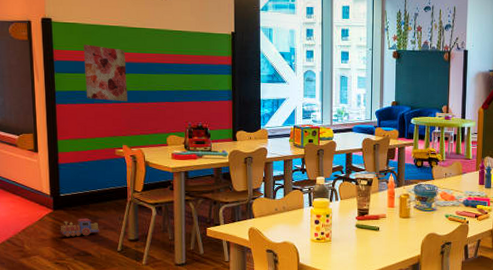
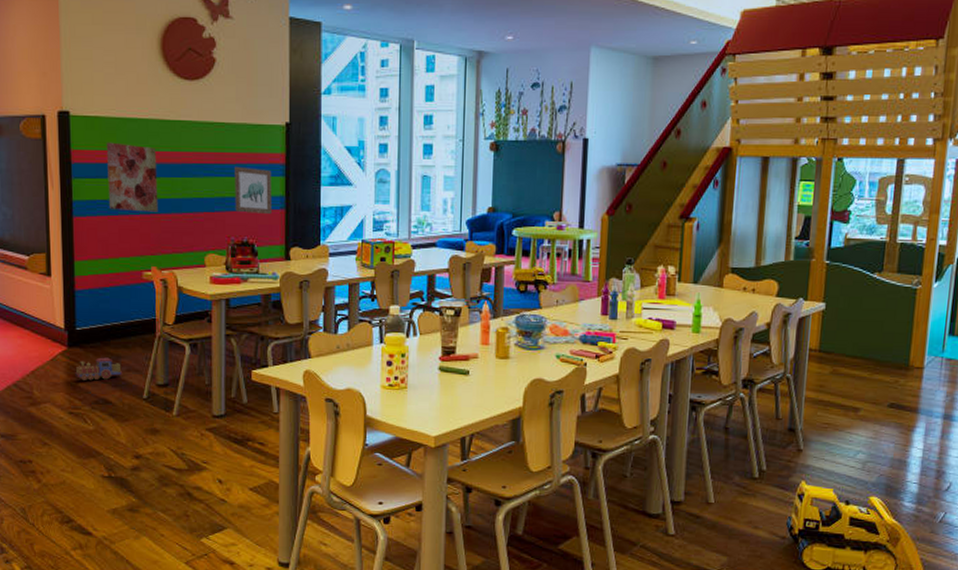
wall art: none [190,65,221,105] -> present [235,166,272,215]

